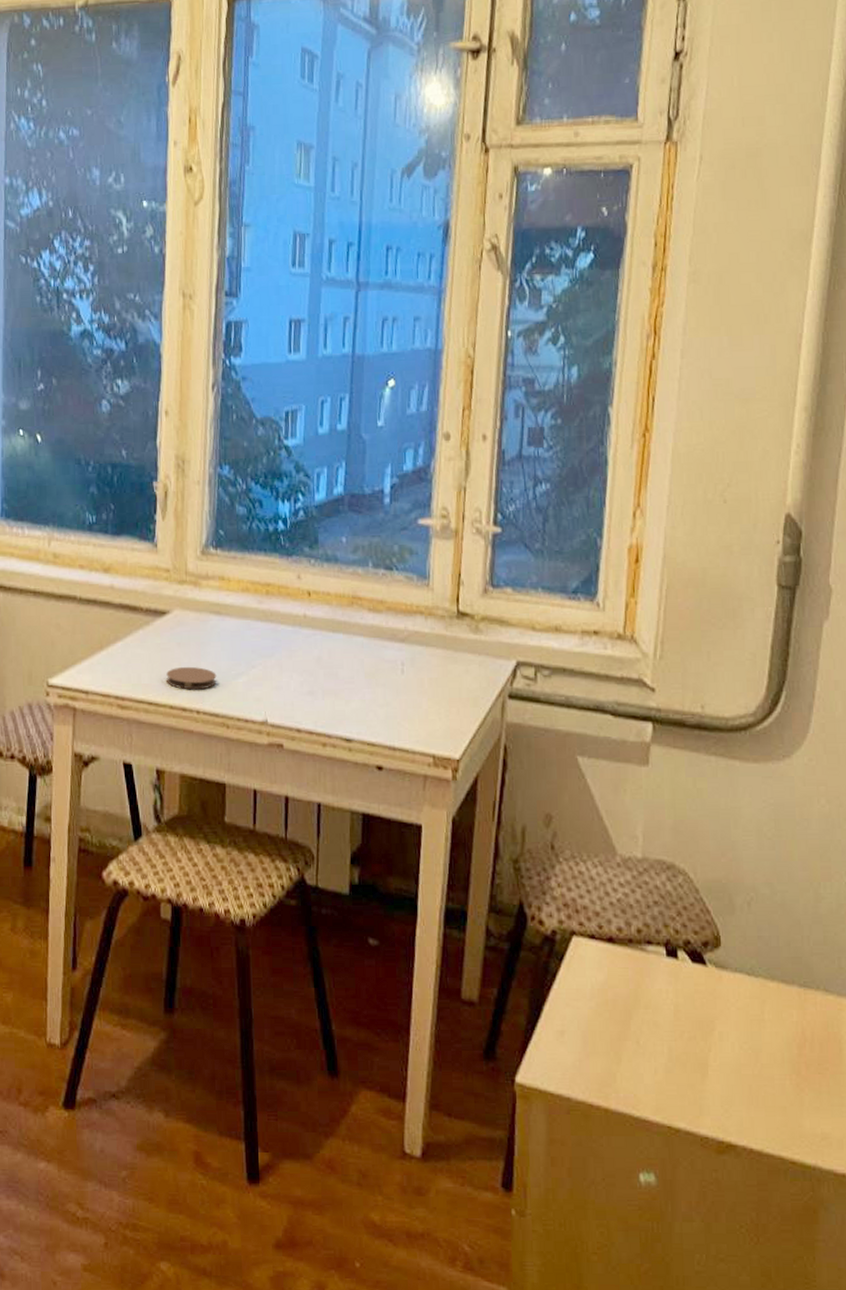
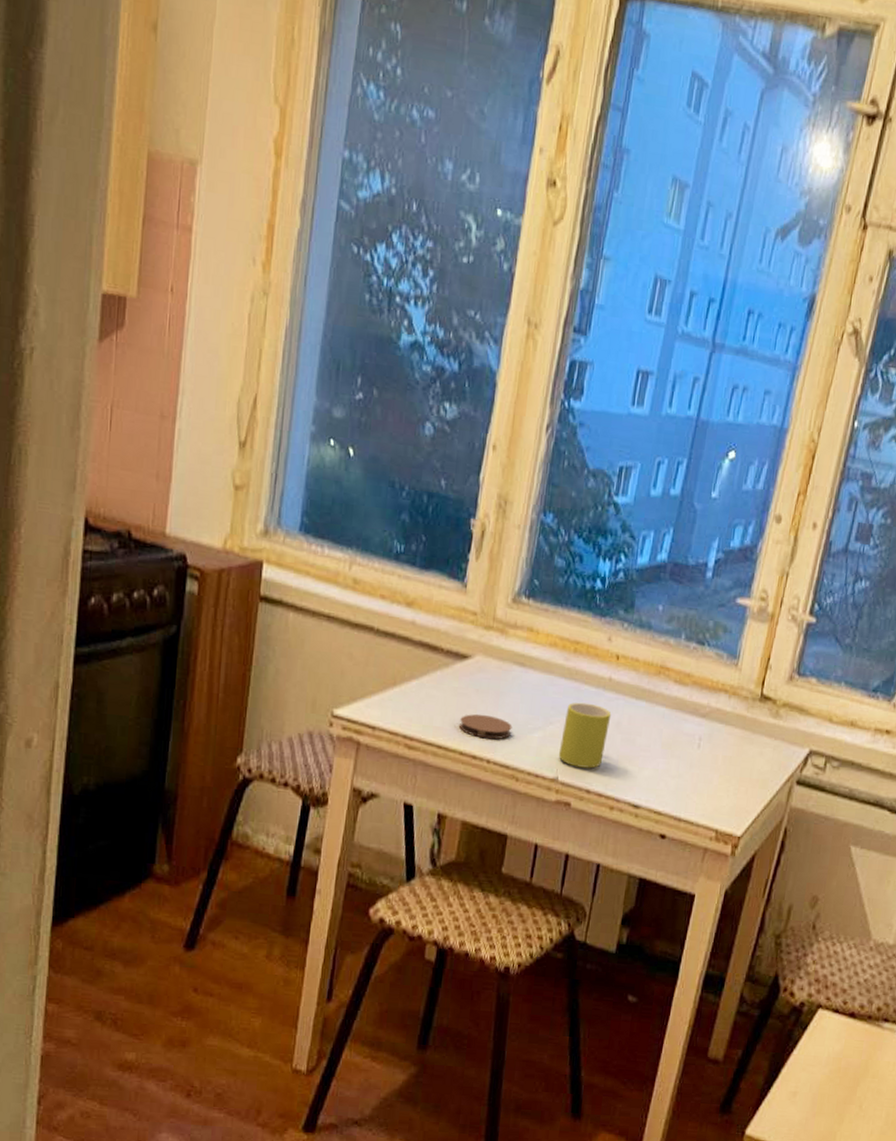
mug: none [264,642,311,707] -> present [558,702,612,769]

